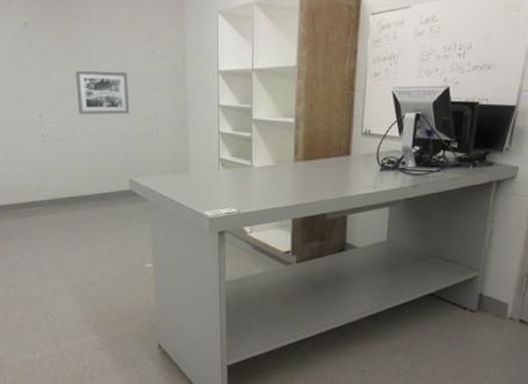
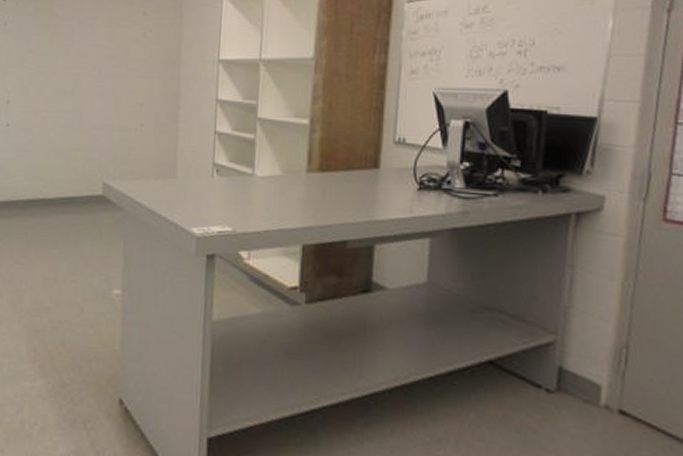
wall art: present [75,70,129,114] -> none [51,53,112,105]

